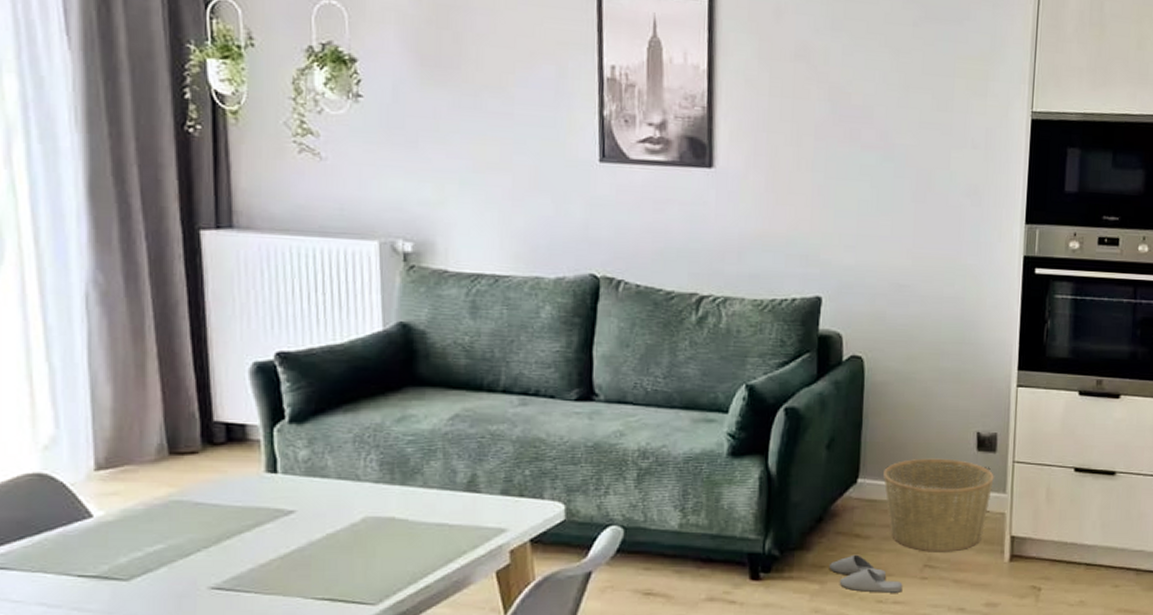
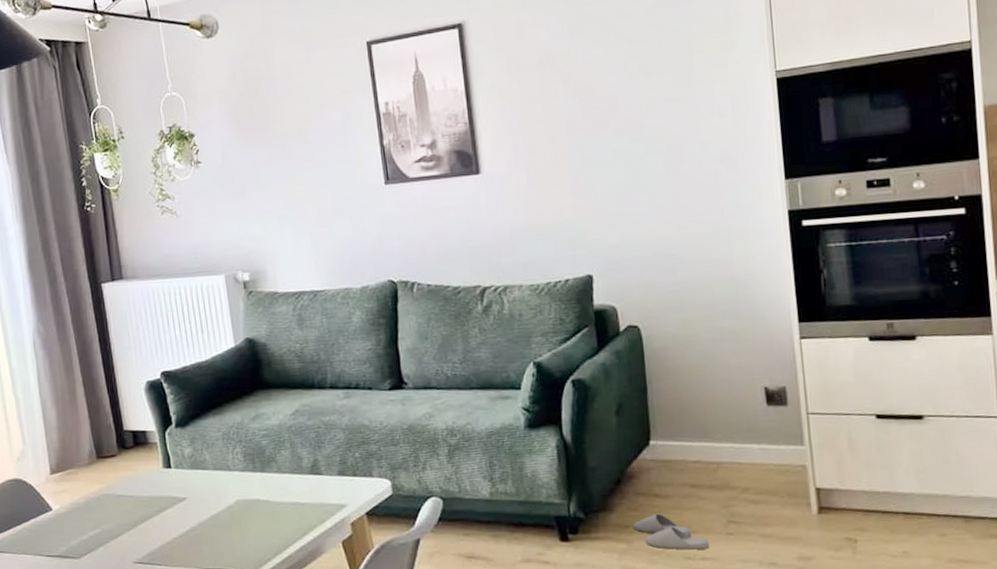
basket: present [883,458,994,552] -> none [674,415,790,508]

